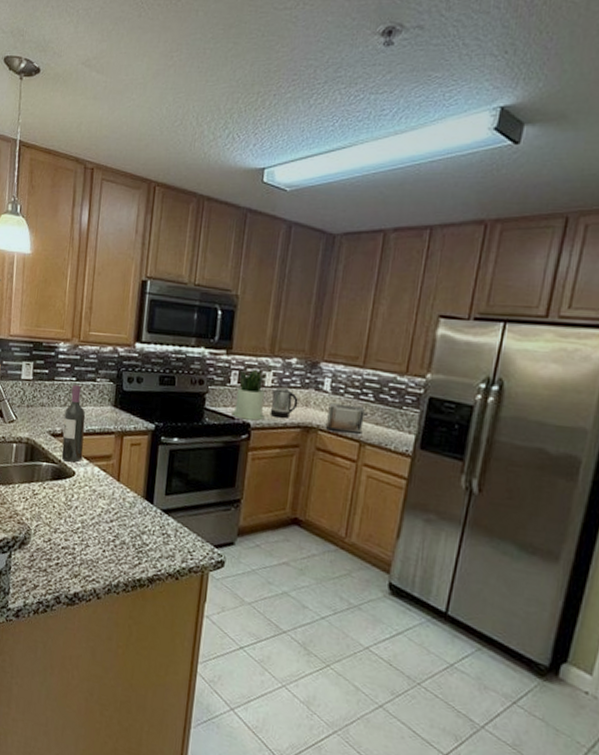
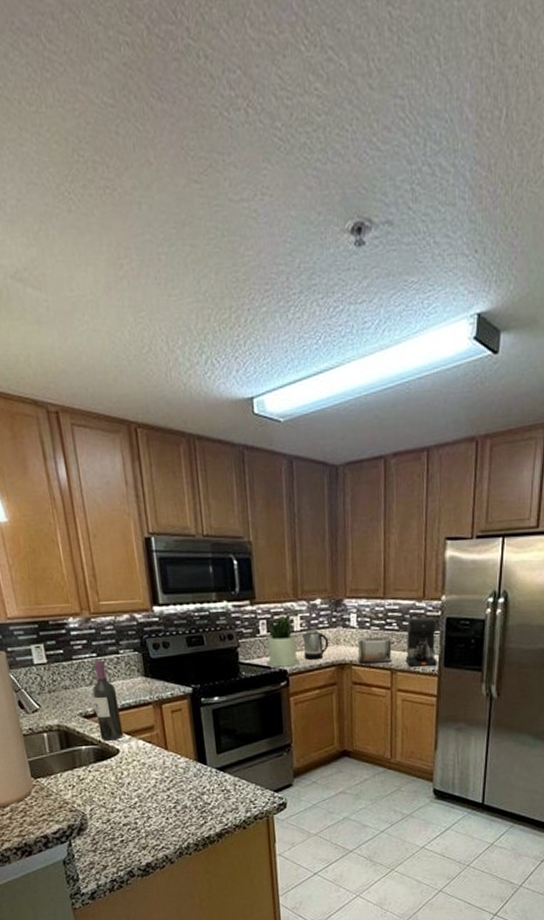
coffee maker: none [377,390,419,447] -> present [405,616,438,668]

